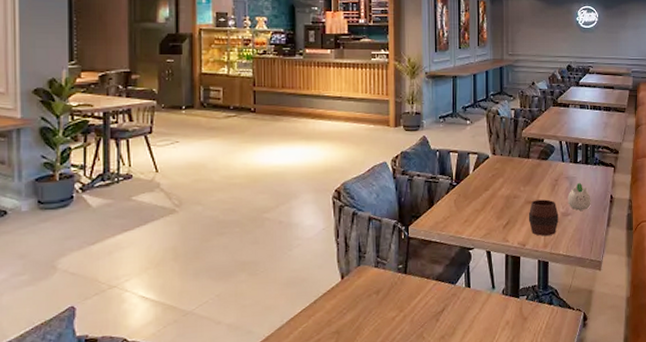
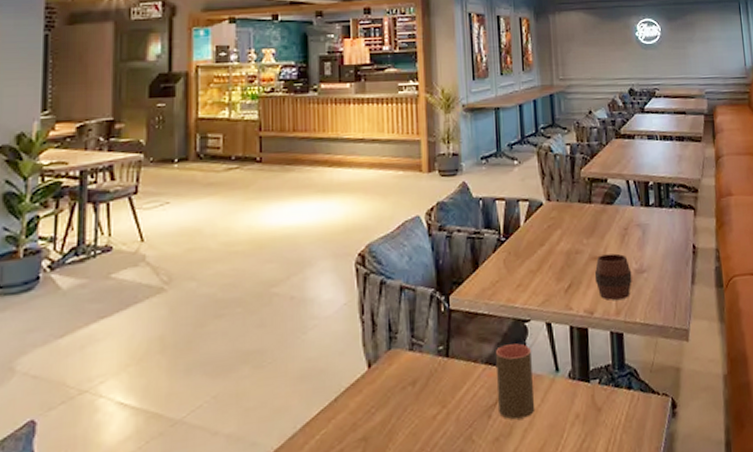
cup: none [445,266,474,323] -> present [496,343,535,420]
succulent planter: present [568,182,591,211] -> none [641,230,670,266]

